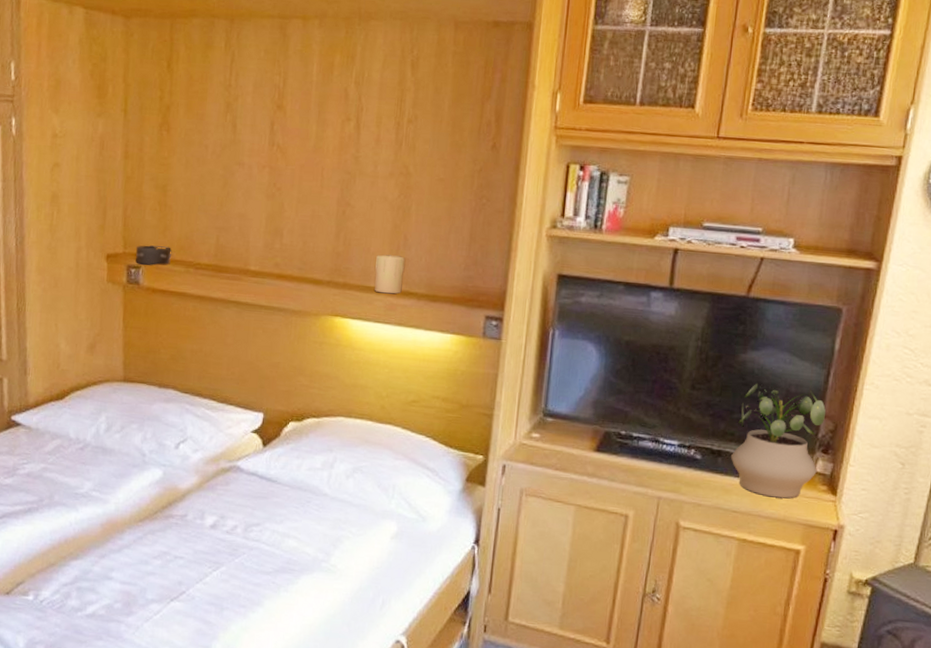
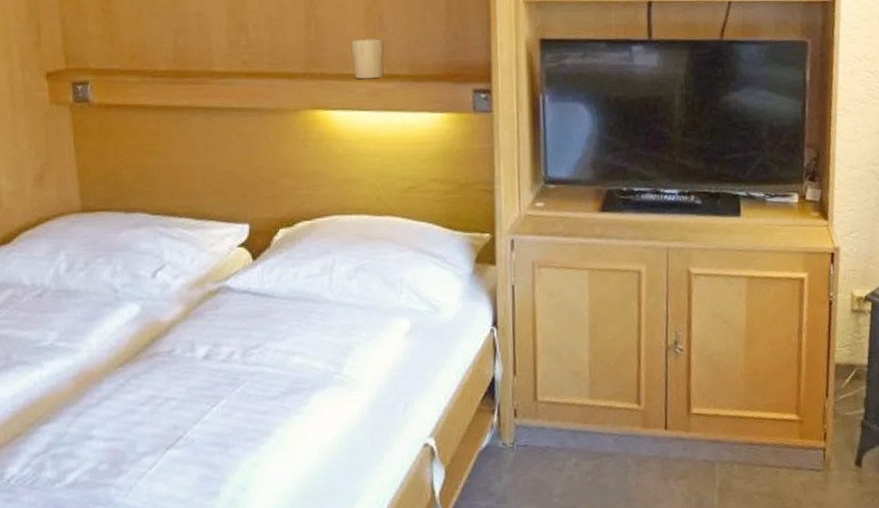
alarm clock: present [135,245,172,266] -> none [80,57,124,81]
potted plant: present [730,383,826,499] -> none [728,122,808,231]

